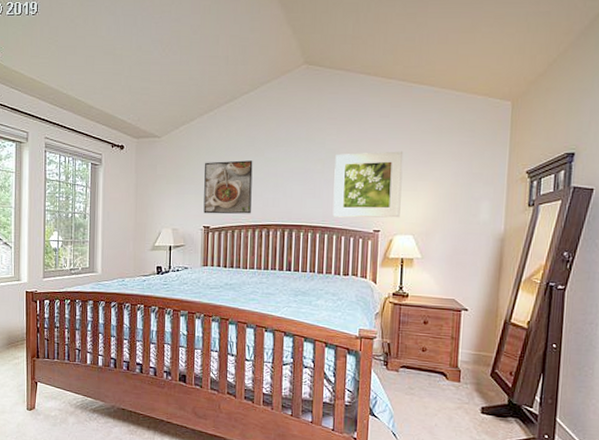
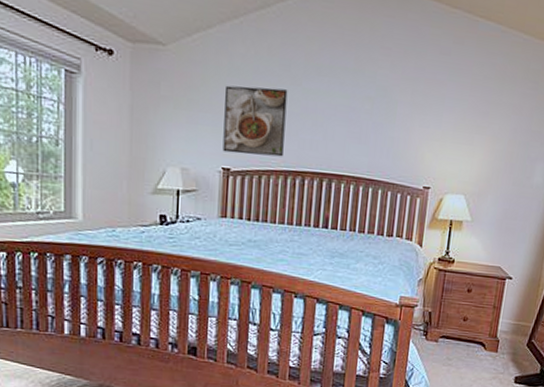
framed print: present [332,151,404,218] -> none [379,93,463,175]

